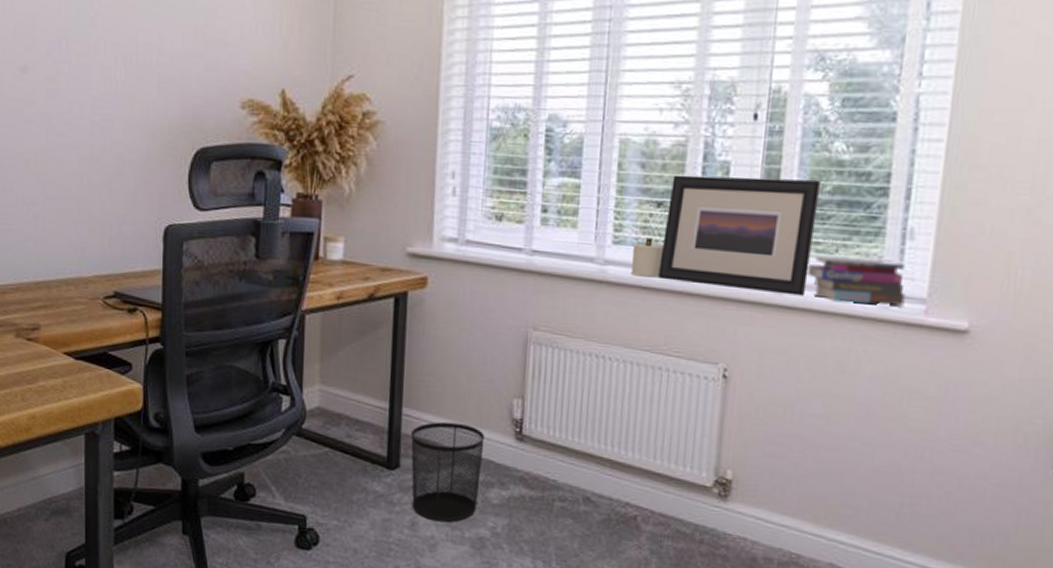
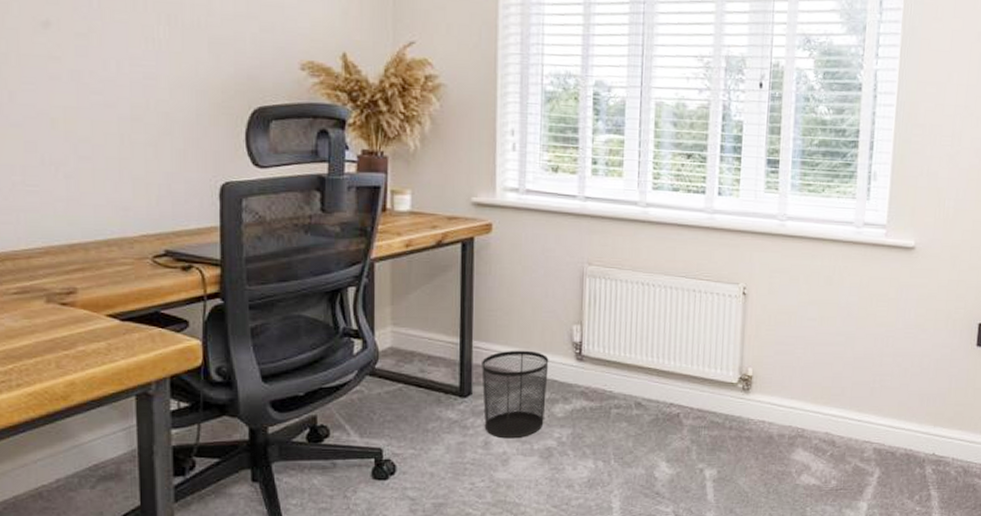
candle: present [631,238,664,279] -> none [668,184,694,218]
picture frame: present [658,174,821,296] -> none [690,131,810,226]
books: present [806,255,906,307] -> none [802,194,872,232]

